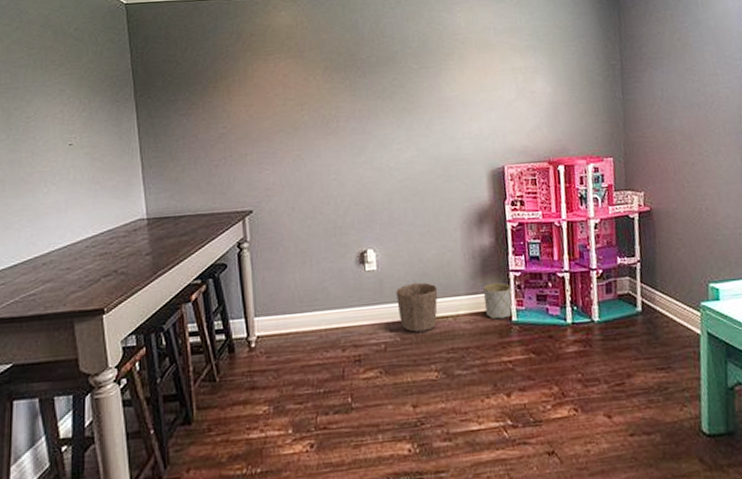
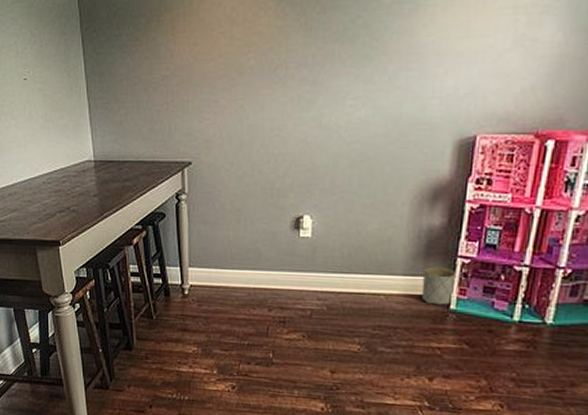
waste basket: present [396,282,438,332] -> none [328,255,373,305]

